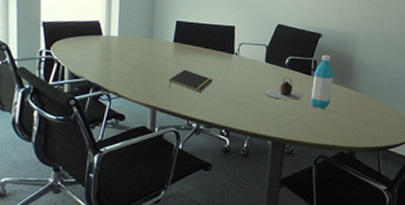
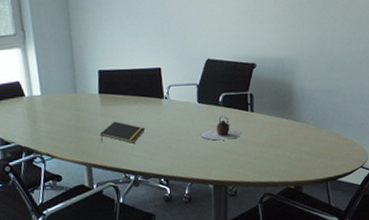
water bottle: present [310,54,334,109] -> none [250,86,273,146]

